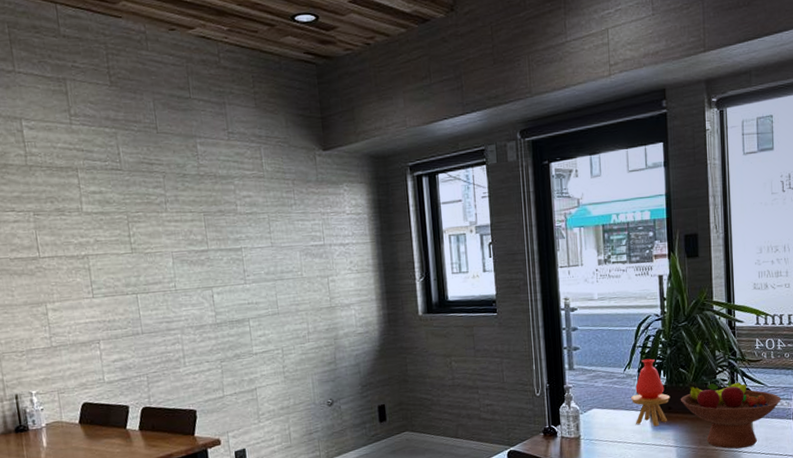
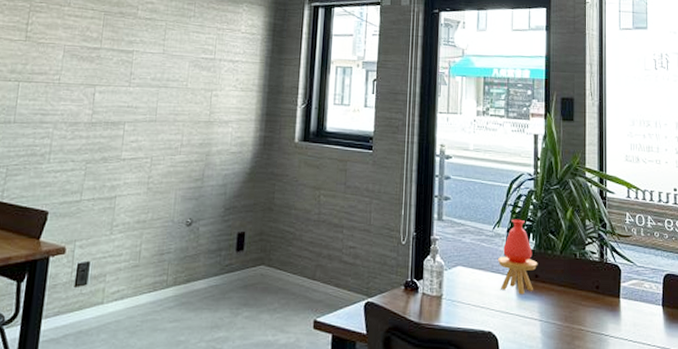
fruit bowl: present [681,380,781,449] -> none [549,249,650,332]

